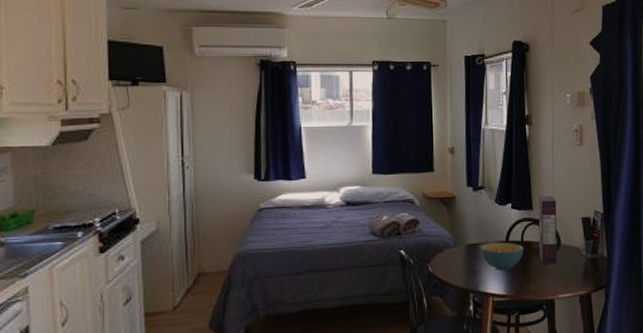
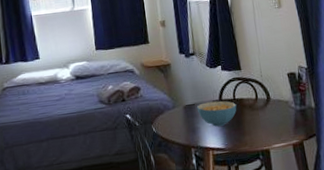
cereal box: present [538,195,557,265] -> none [245,55,269,118]

